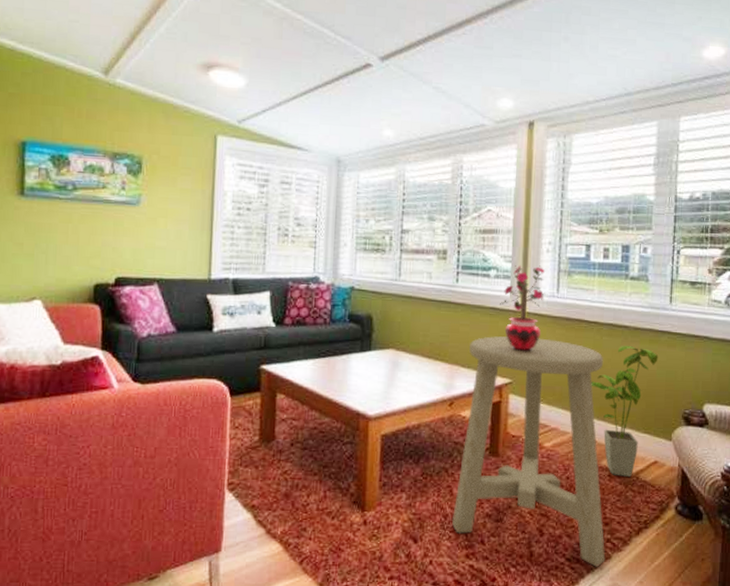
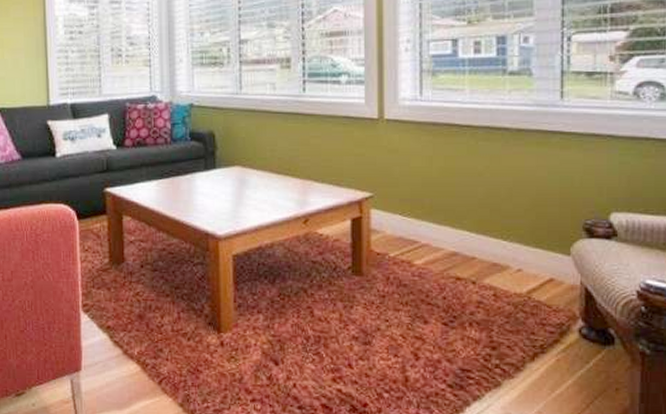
stool: present [451,336,606,567] -> none [314,146,495,395]
potted plant: present [500,265,546,352] -> none [354,67,406,163]
house plant: present [591,346,659,477] -> none [467,150,549,296]

